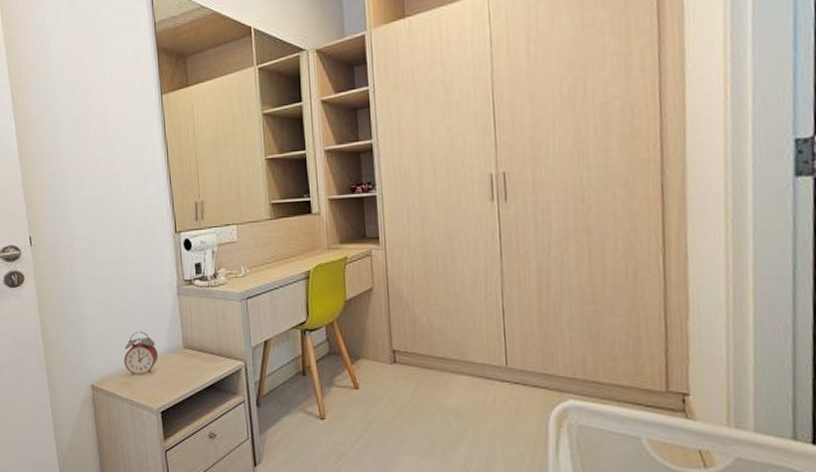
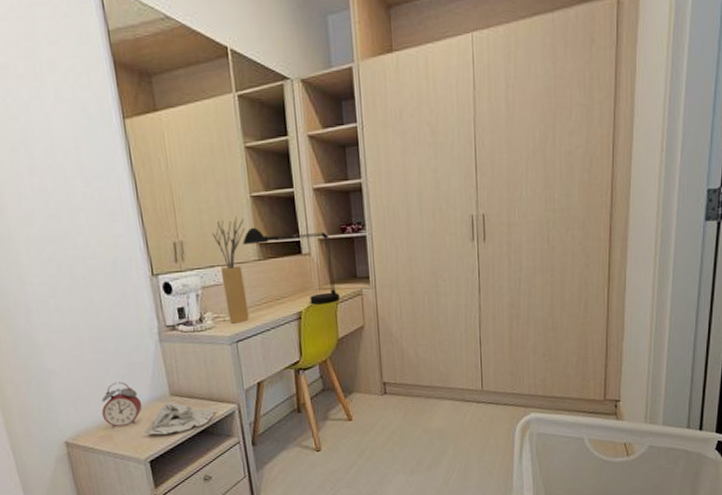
tissue: none [156,353,226,386] -> present [142,401,218,435]
vase: none [229,178,260,280] -> present [211,216,249,324]
desk lamp: none [256,188,348,264] -> present [242,227,340,305]

